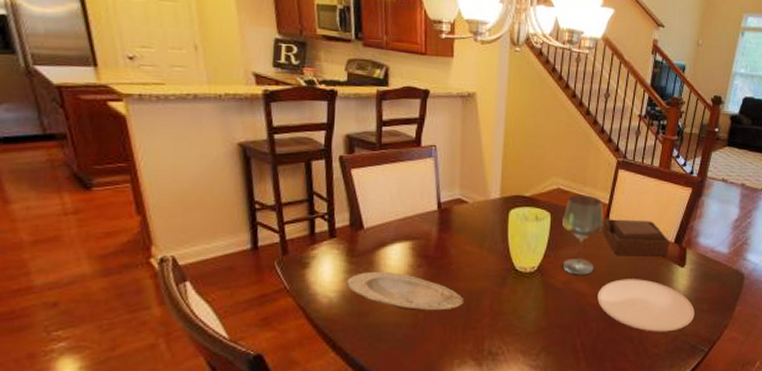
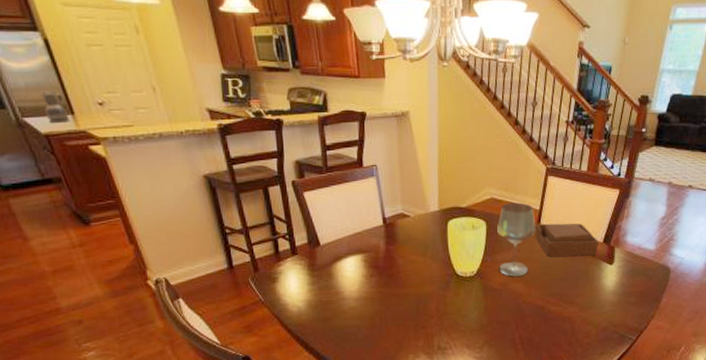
ceramic jug: none [61,39,91,75] -> present [40,91,70,123]
plate: present [346,271,465,311] -> none [311,282,414,314]
plate: present [597,279,695,332] -> none [532,277,623,325]

